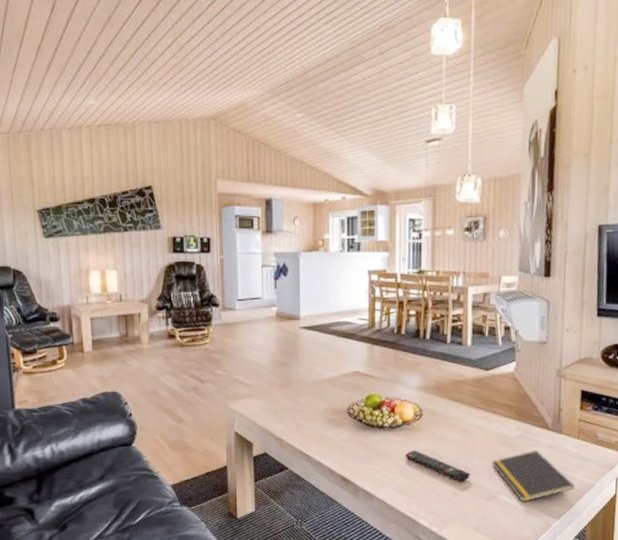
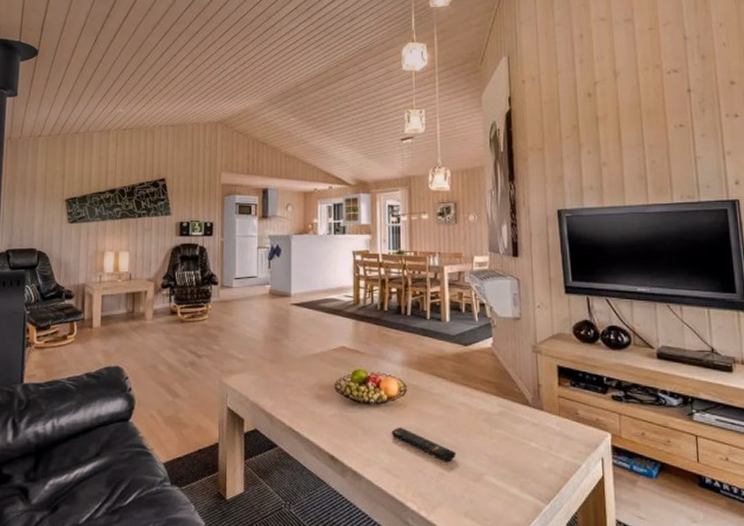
notepad: present [491,449,575,502] -> none [476,427,561,484]

